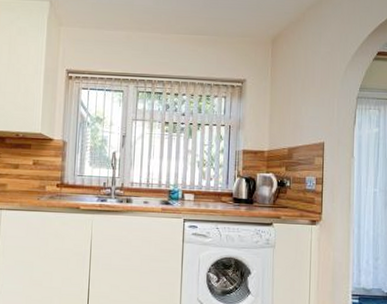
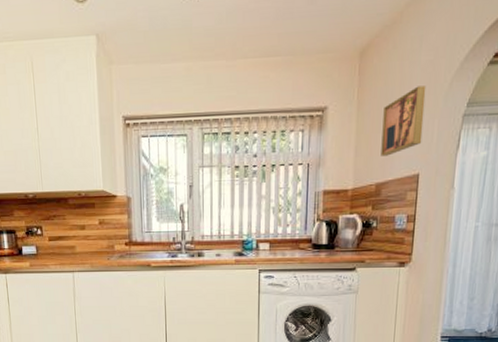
wall art: none [291,71,326,125] -> present [381,86,427,156]

